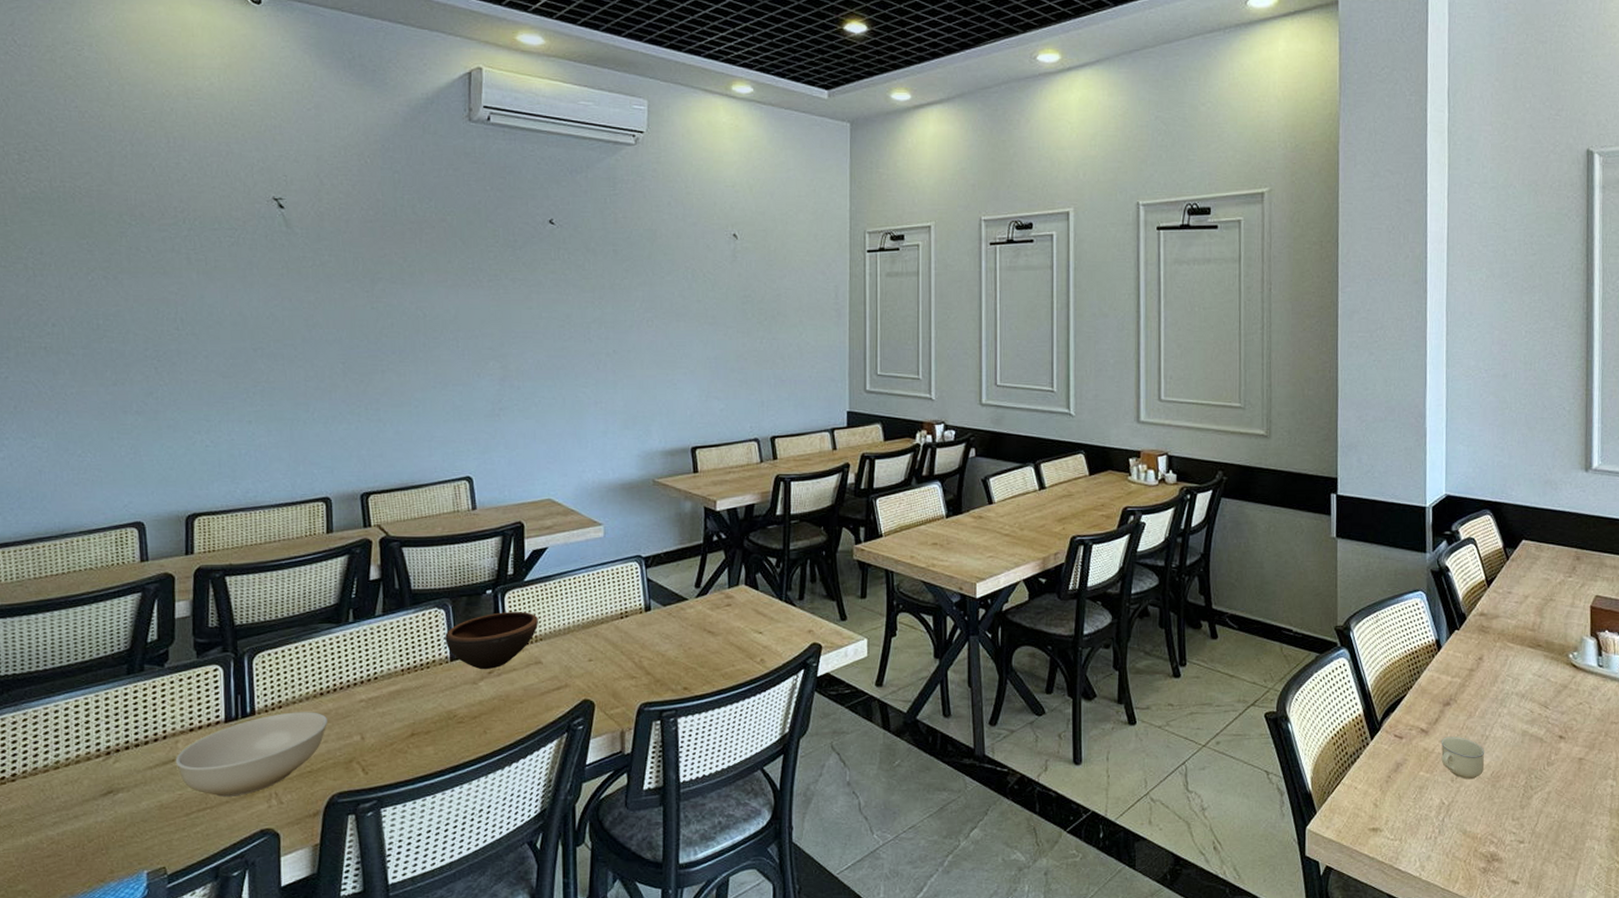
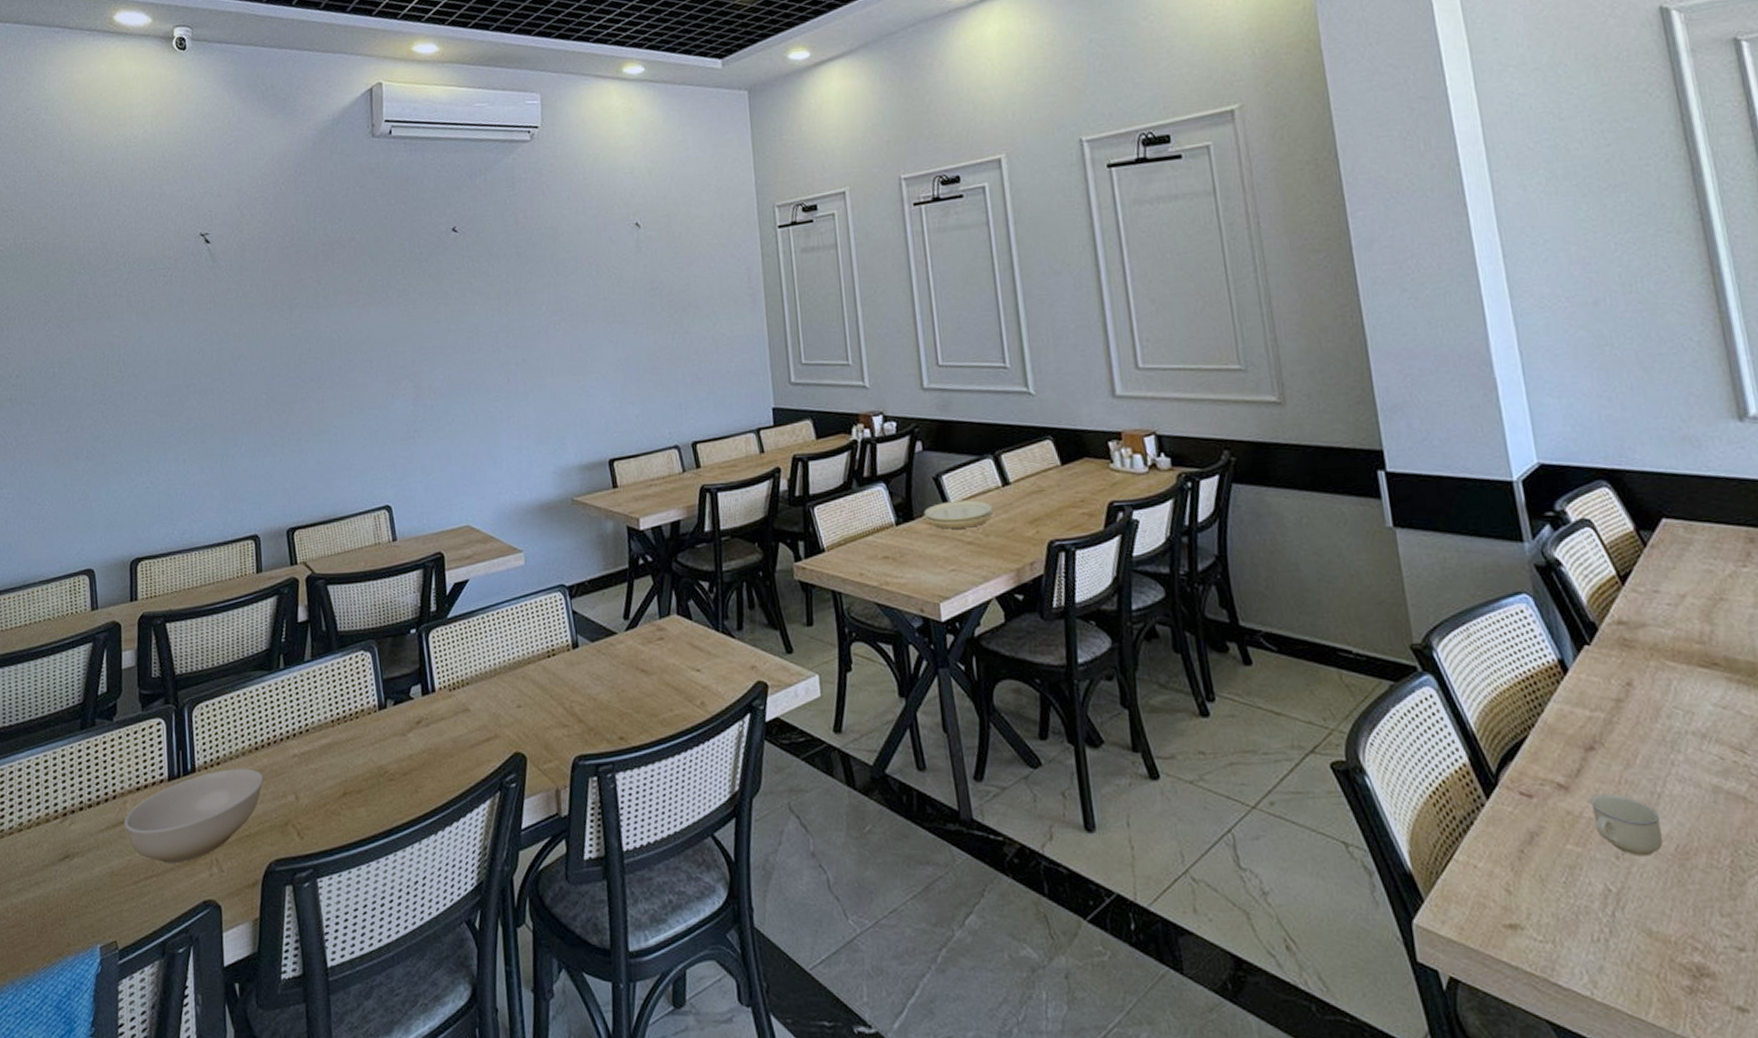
bowl: present [445,612,538,670] -> none [372,653,464,720]
plate: none [971,500,1029,523] -> present [924,500,994,529]

